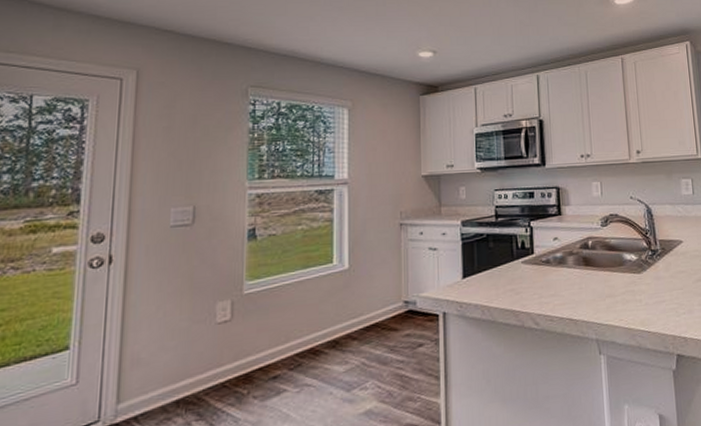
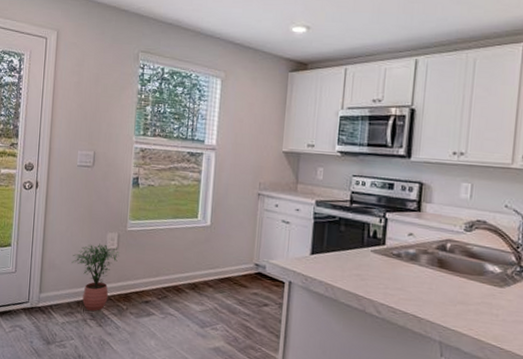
potted plant: none [166,317,234,409] -> present [72,243,119,311]

